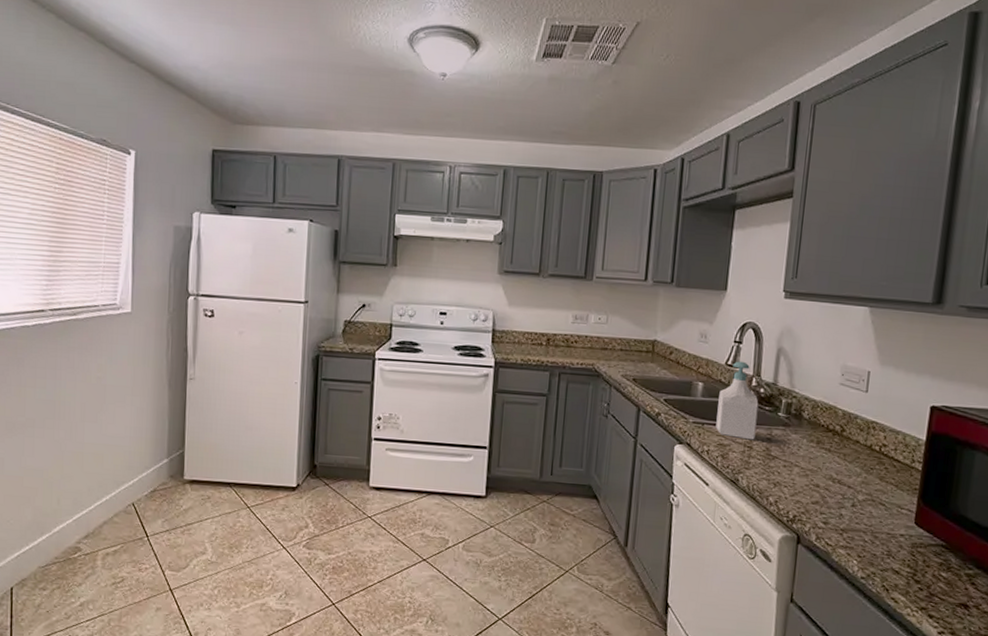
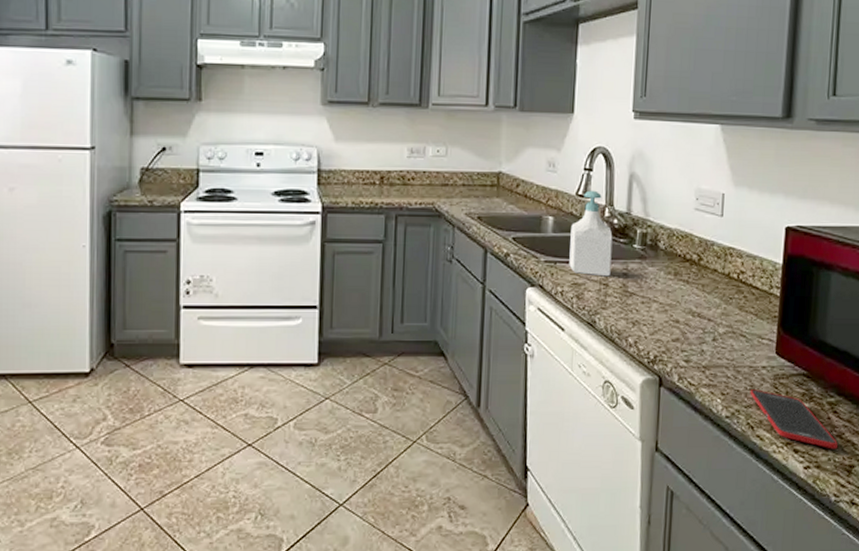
cell phone: none [886,555,974,619] -> present [750,389,838,449]

